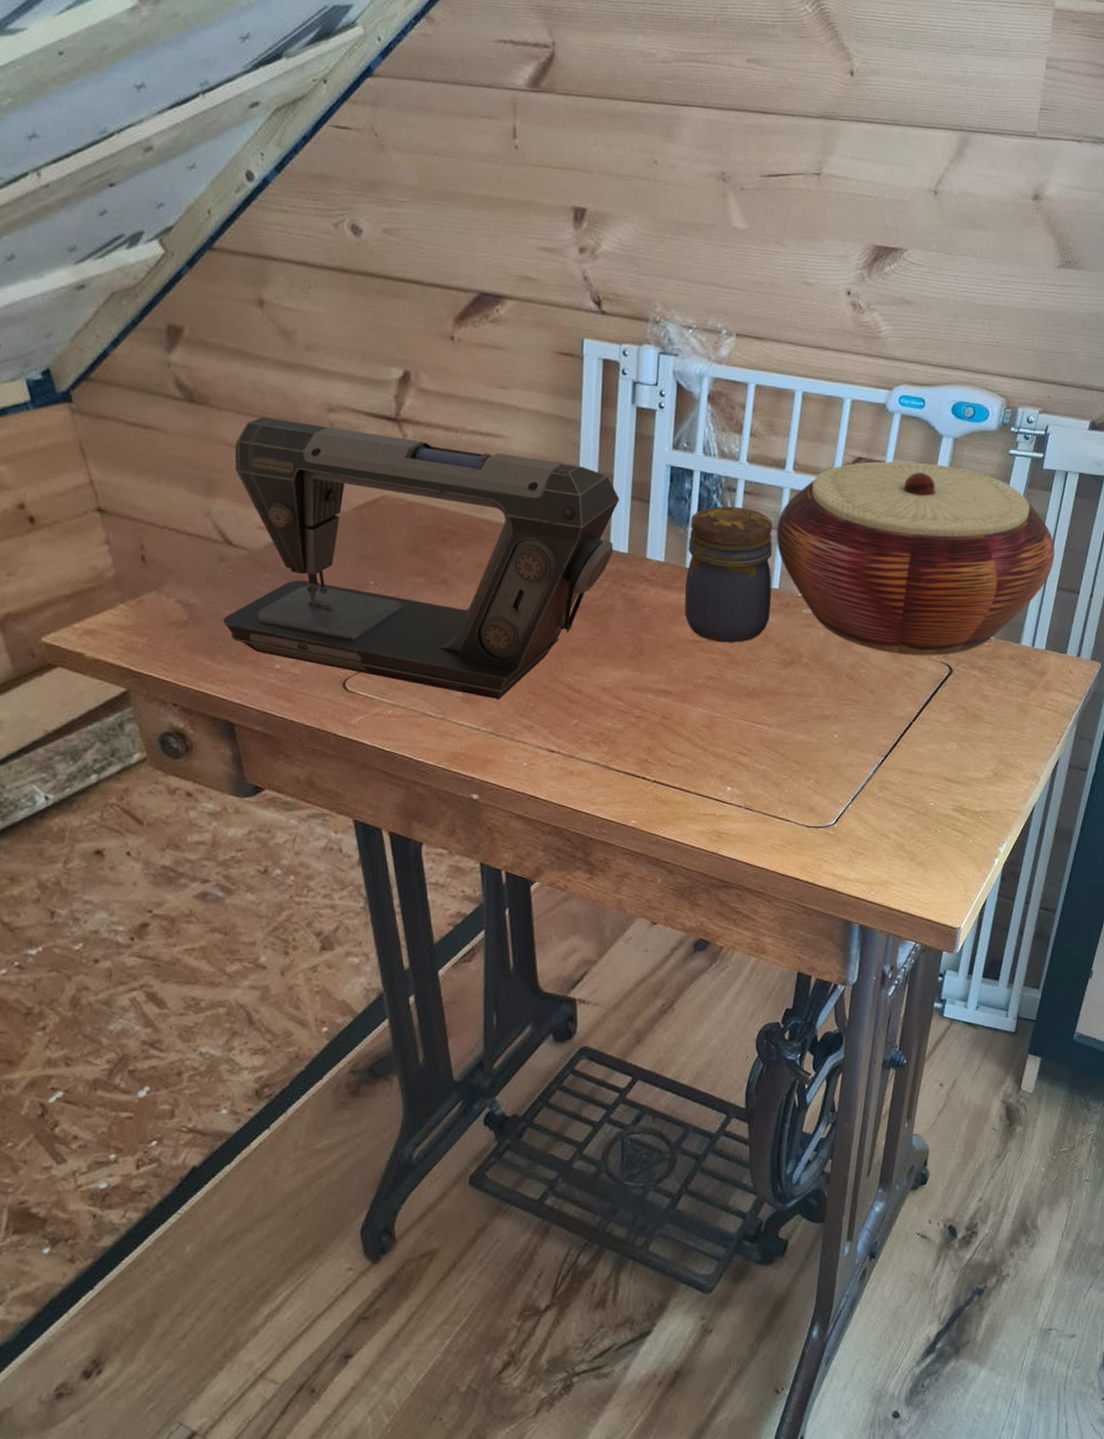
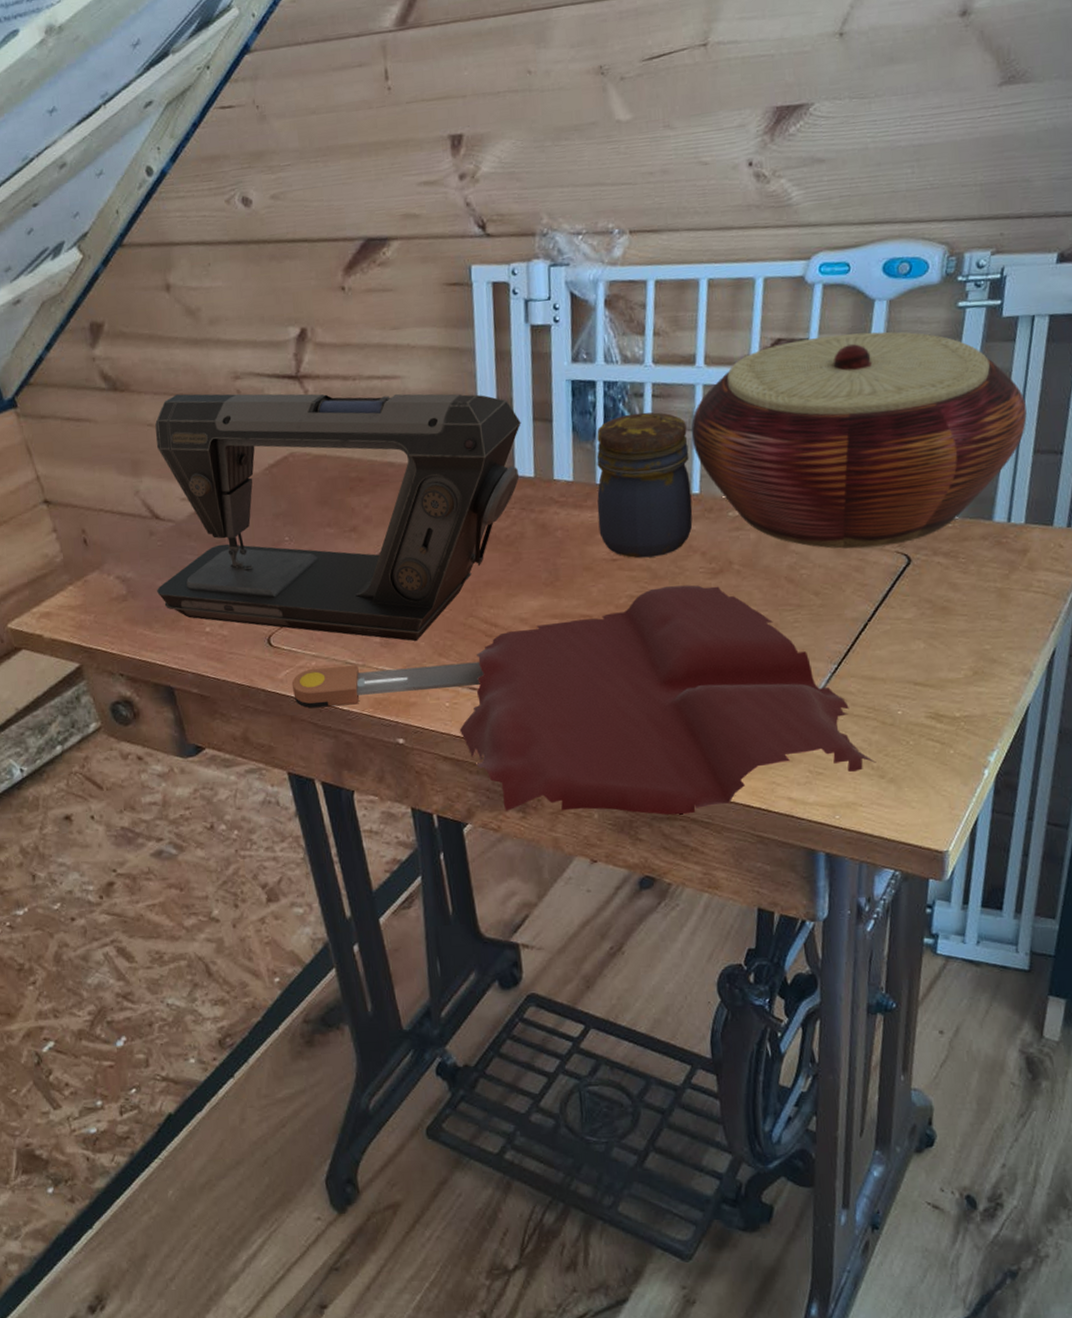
measuring tape: none [365,718,564,757] -> present [291,661,485,708]
fabric swatch: none [534,672,909,884] -> present [459,585,876,816]

